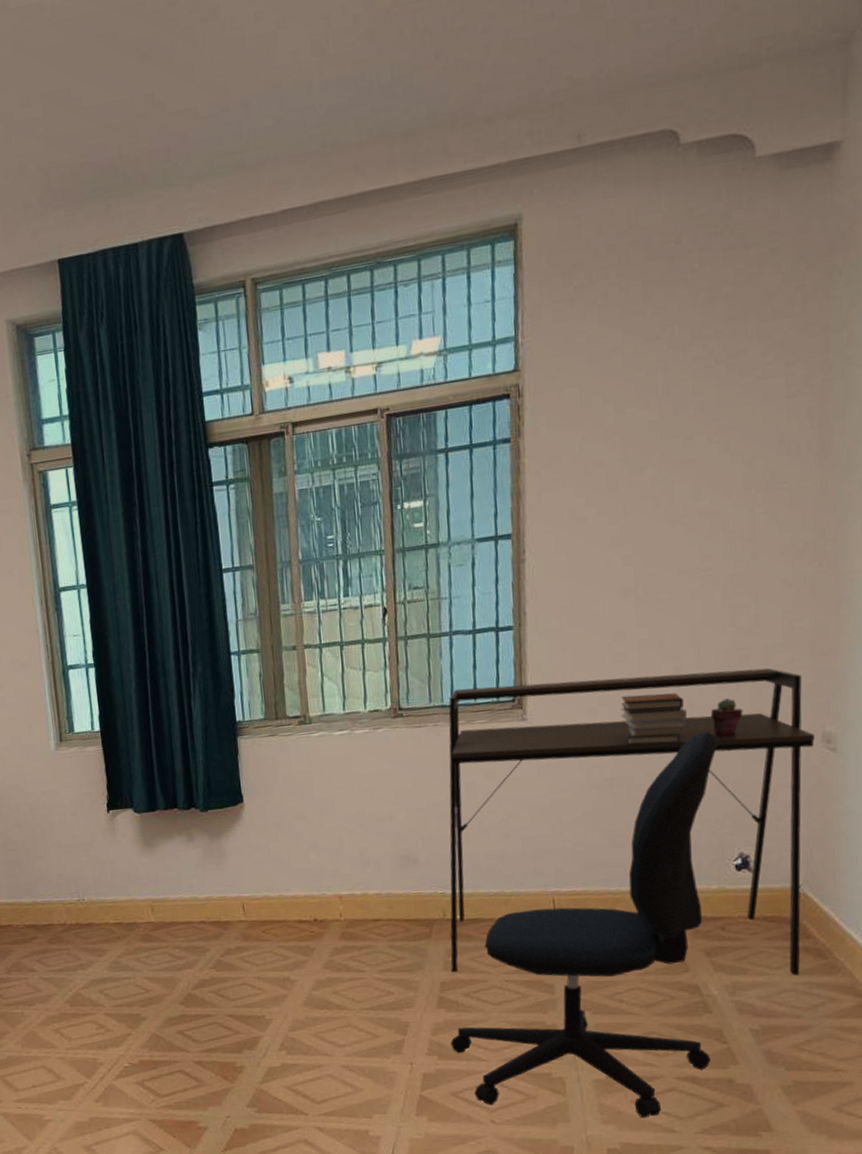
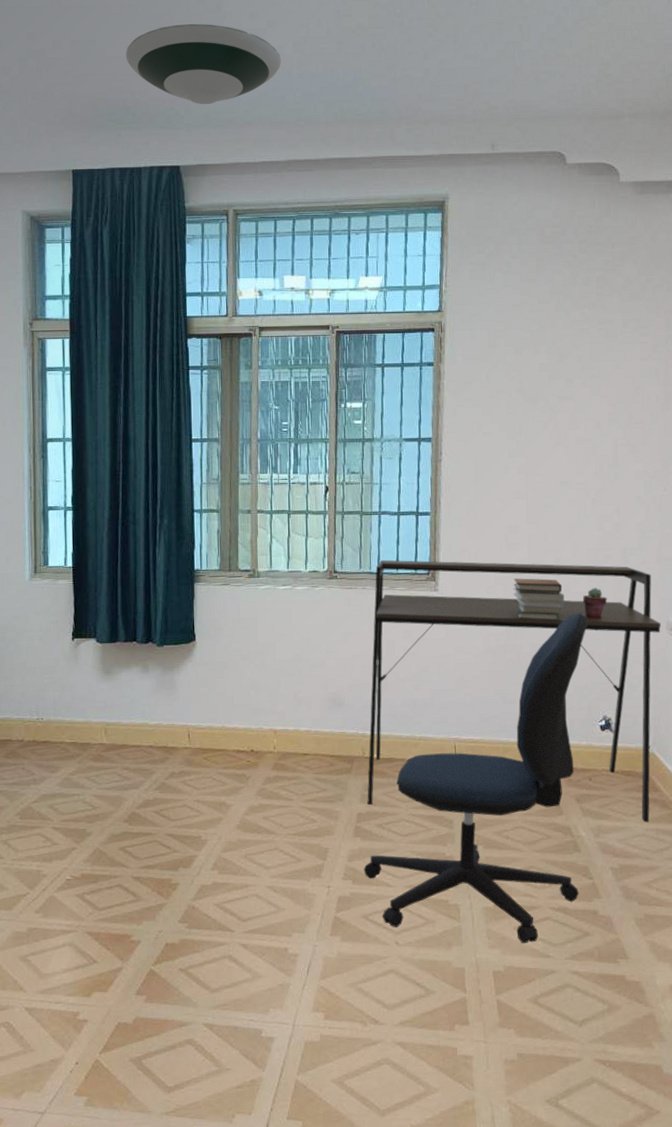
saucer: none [106,37,298,149] -> present [125,24,281,105]

